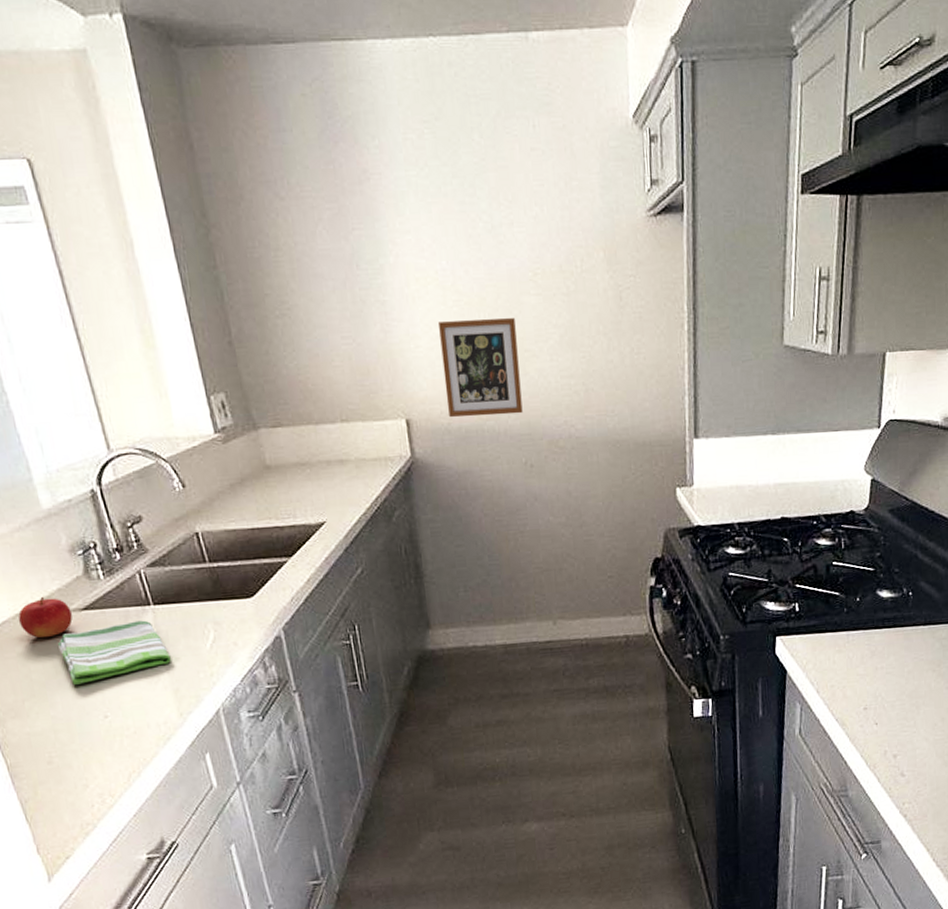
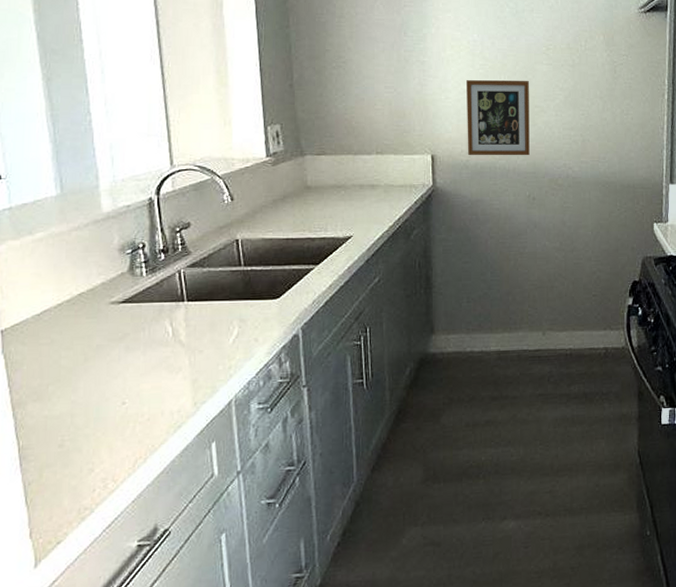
fruit: present [18,597,73,638] -> none [60,290,110,327]
dish towel: present [58,620,171,685] -> none [92,315,194,372]

